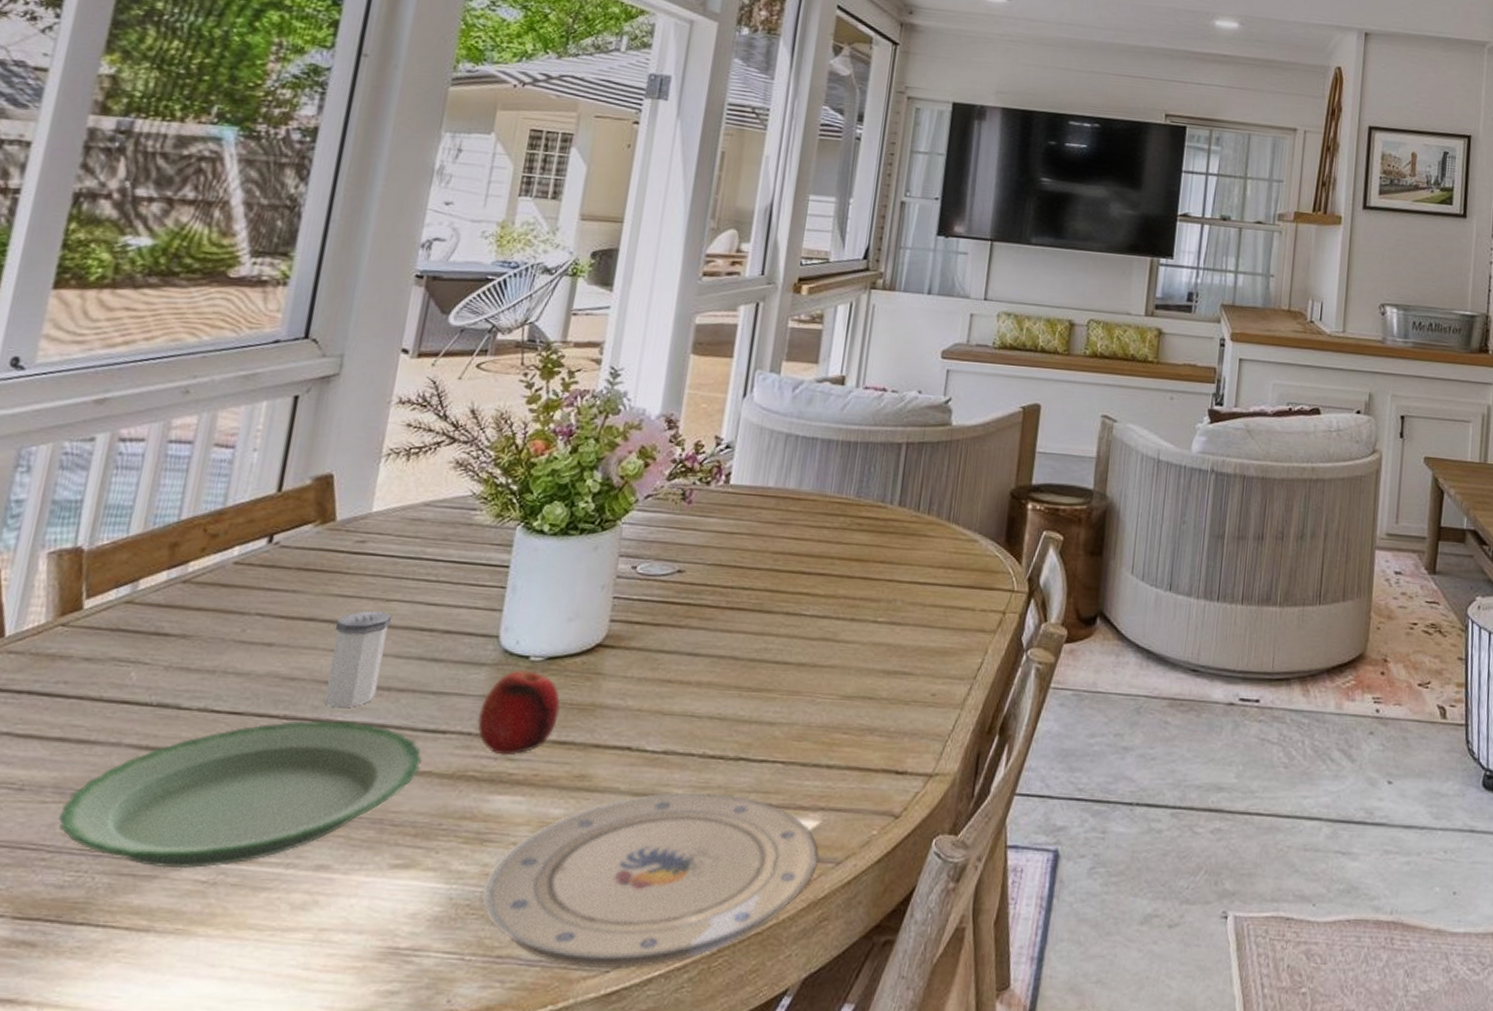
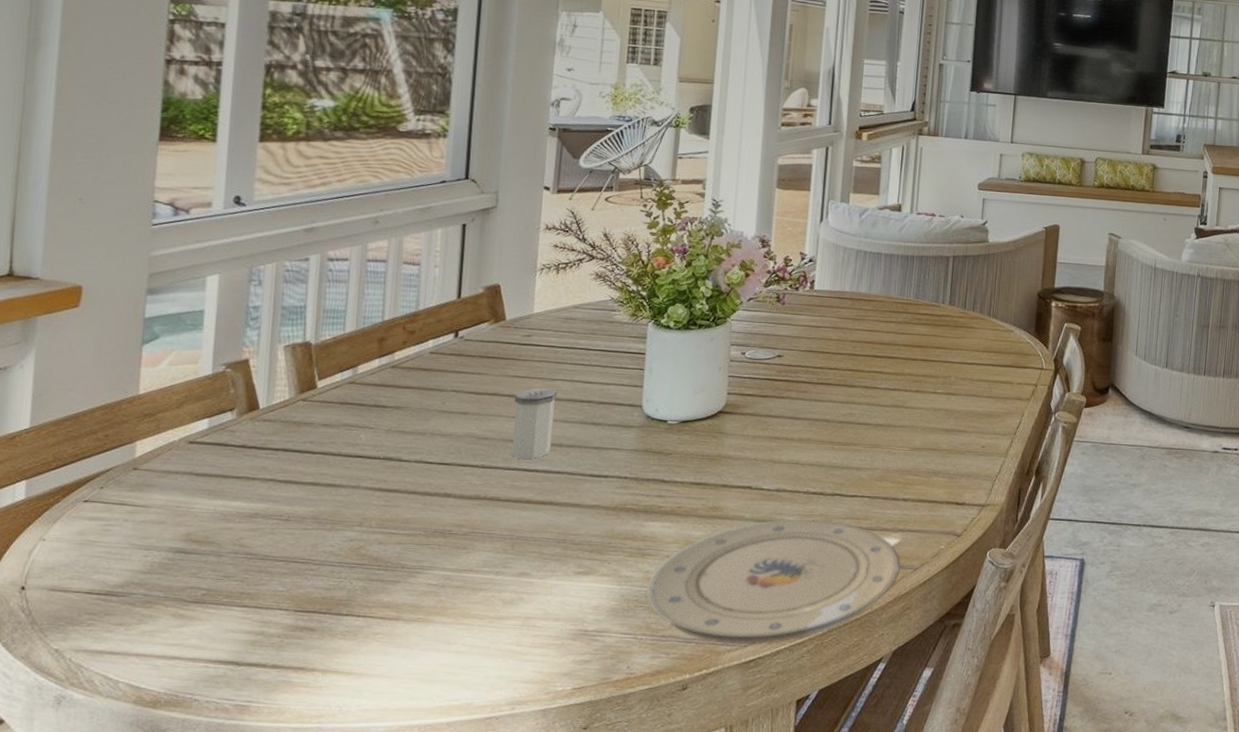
plate: present [57,720,422,869] -> none [318,468,591,576]
fruit: present [477,669,560,756] -> none [631,430,694,493]

